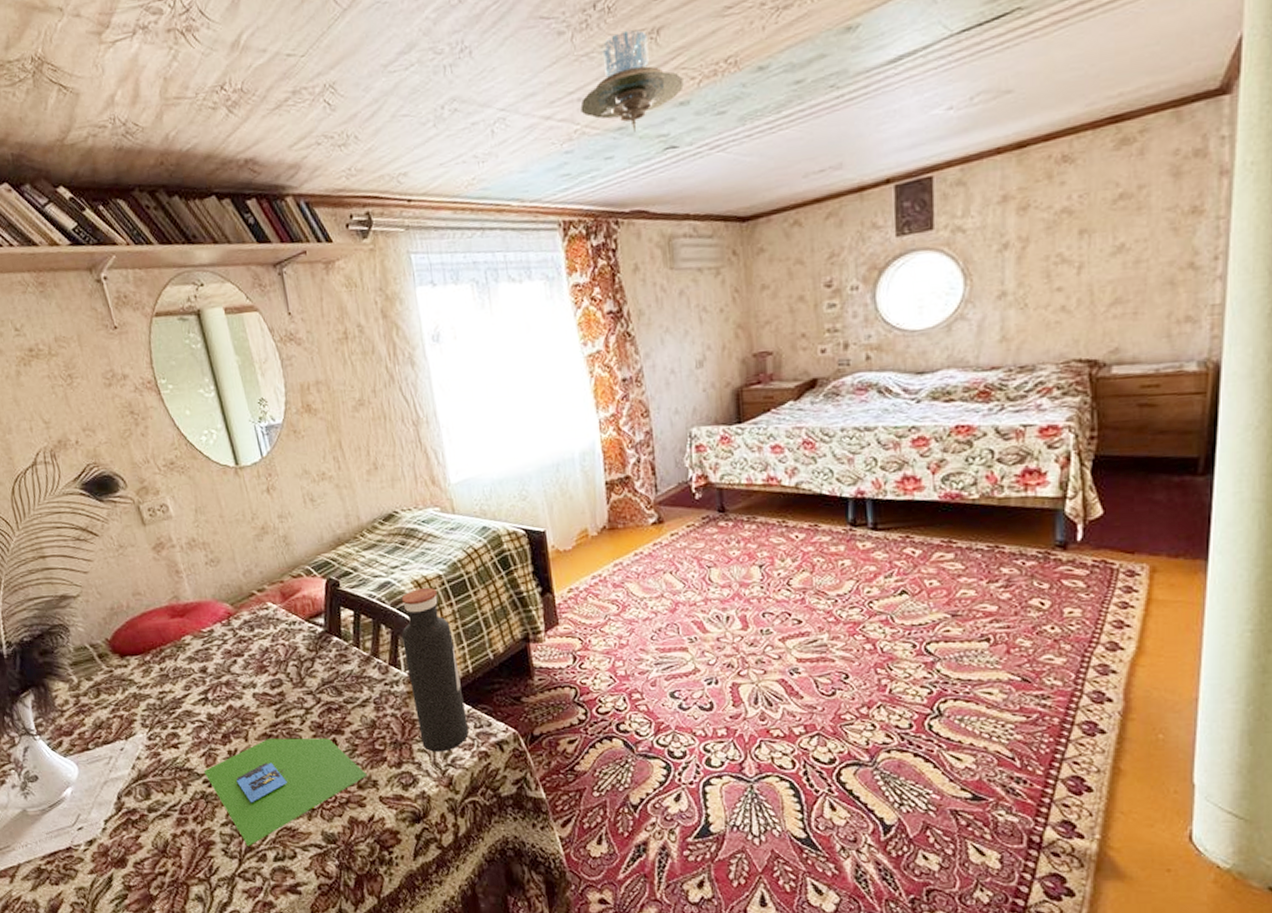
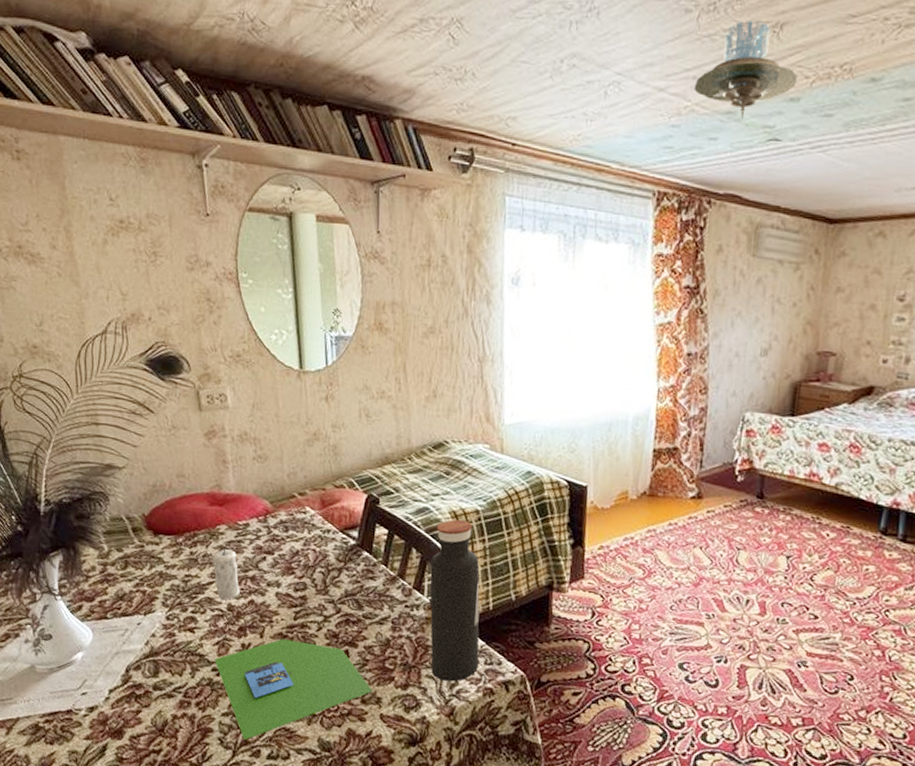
candle: none [182,654,217,711] -> present [211,544,240,601]

